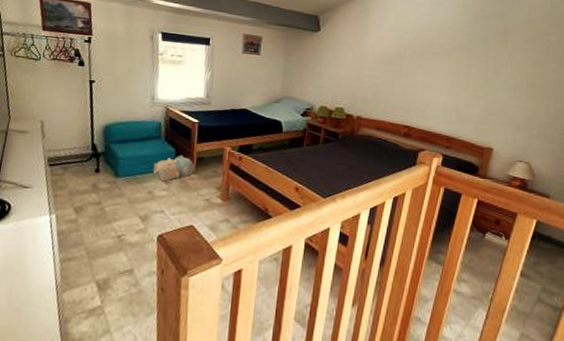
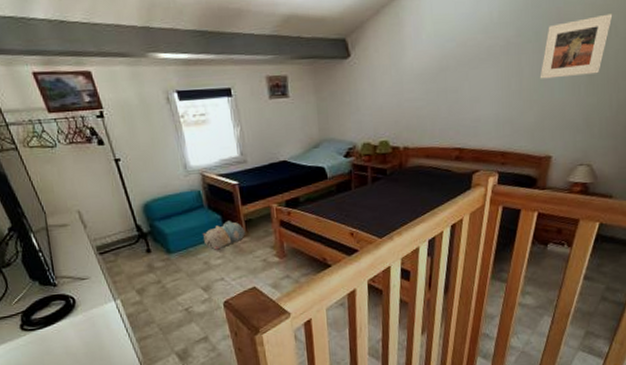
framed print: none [485,35,551,83] -> present [539,13,613,79]

